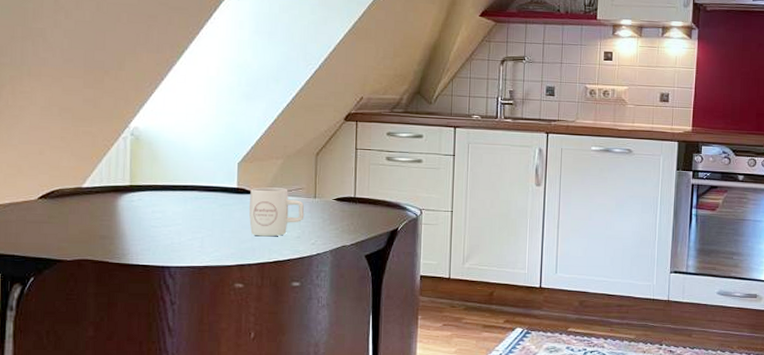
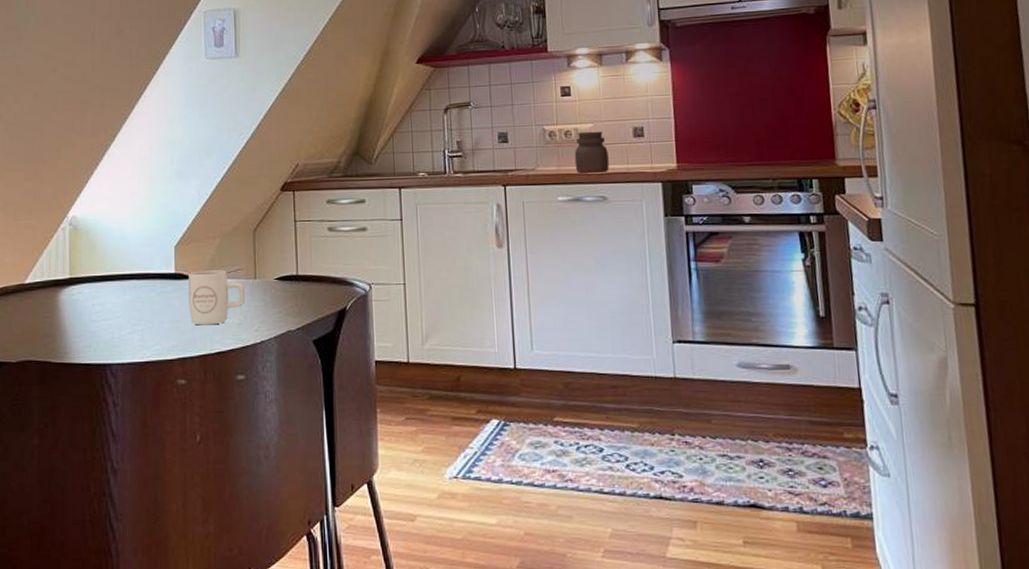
jar: none [609,92,638,130] -> present [574,131,609,174]

